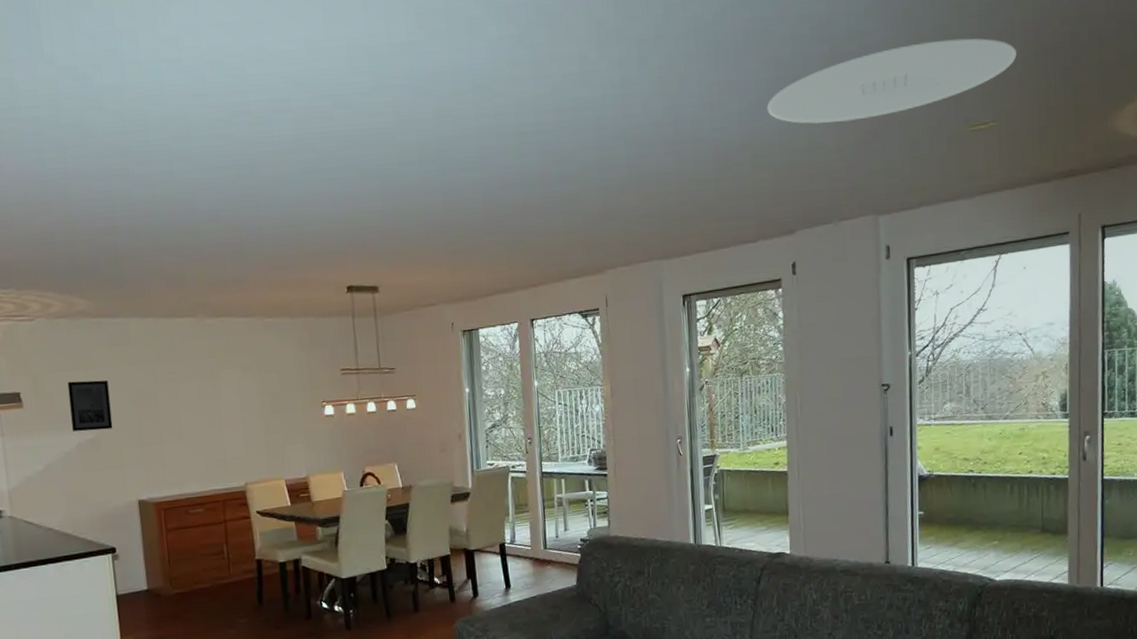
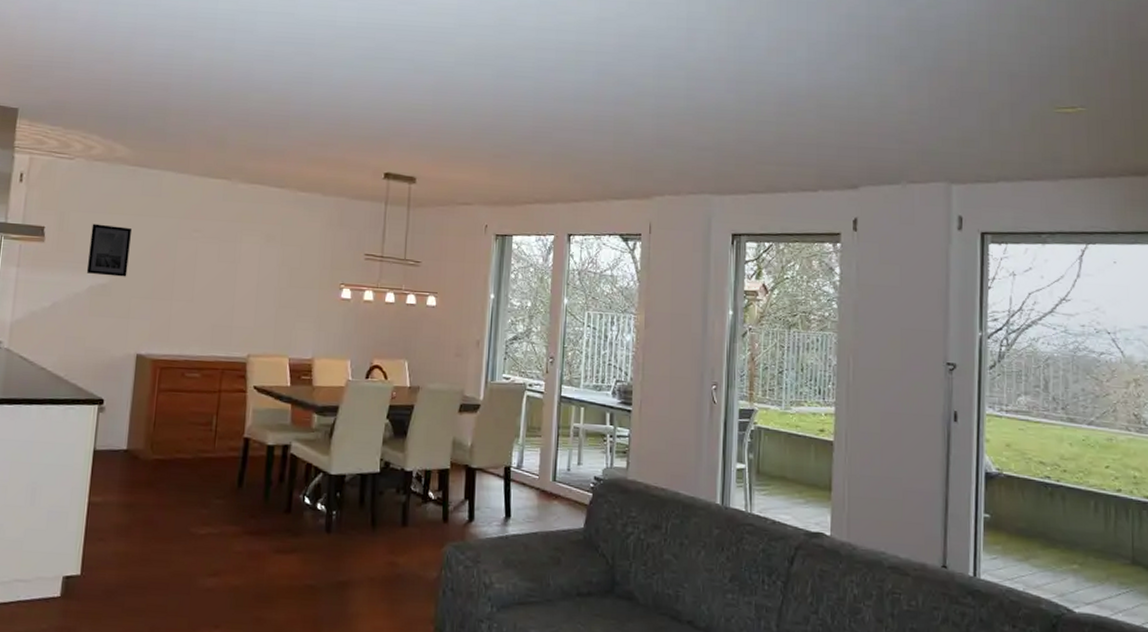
ceiling light: present [767,38,1016,125] -> none [837,19,1108,86]

